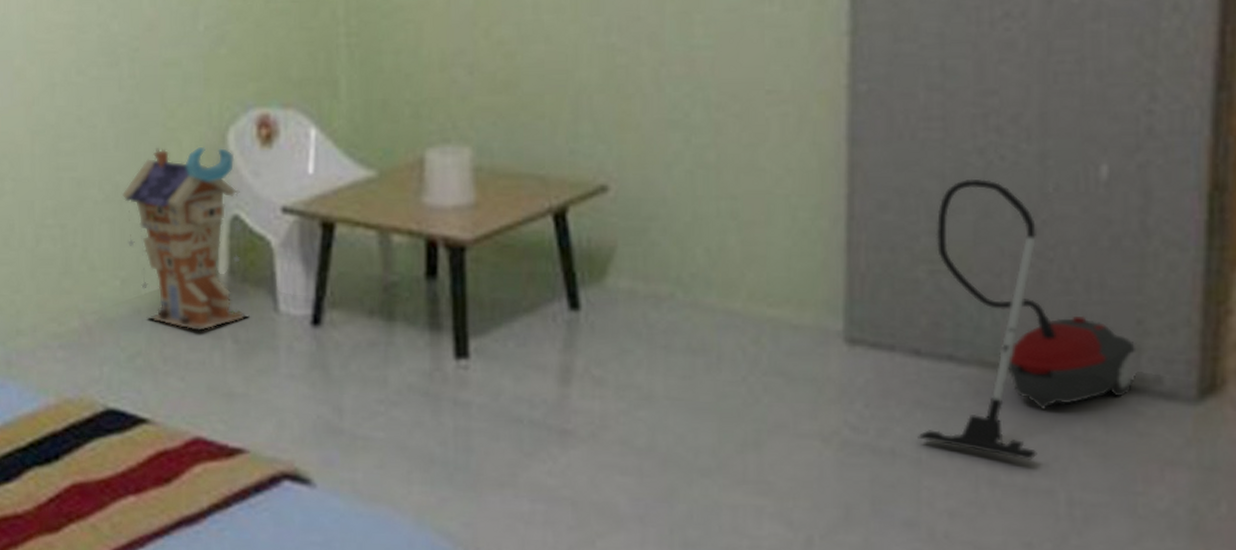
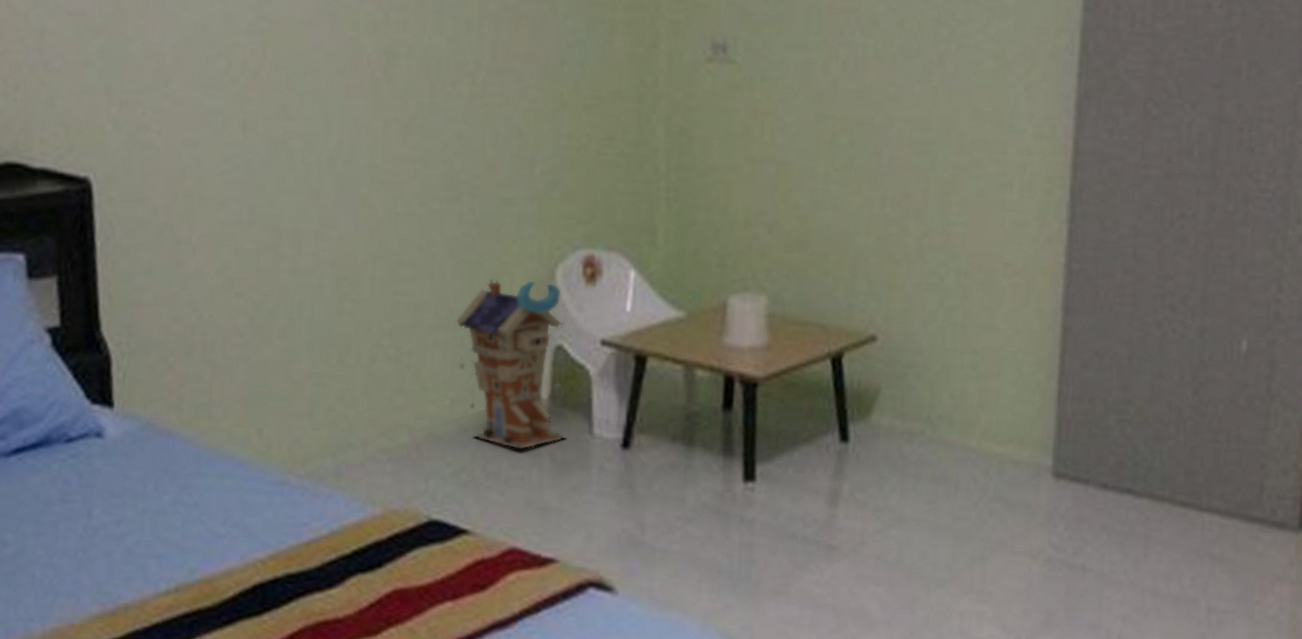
vacuum cleaner: present [918,178,1137,460] -> none [1102,346,1260,575]

